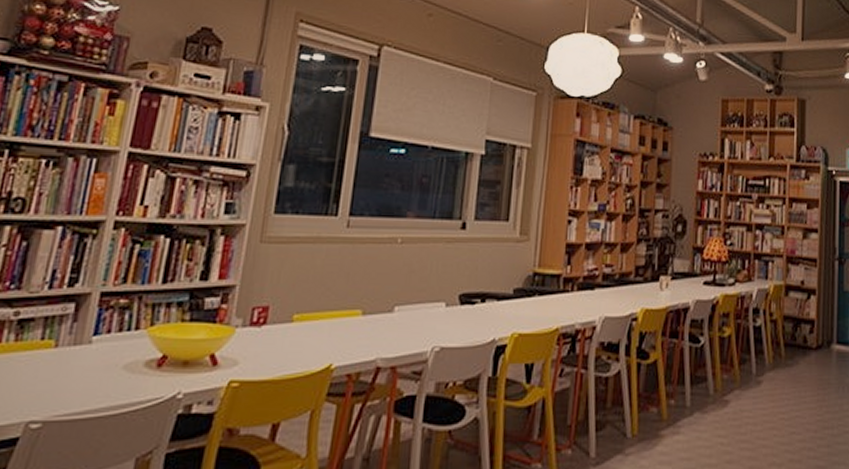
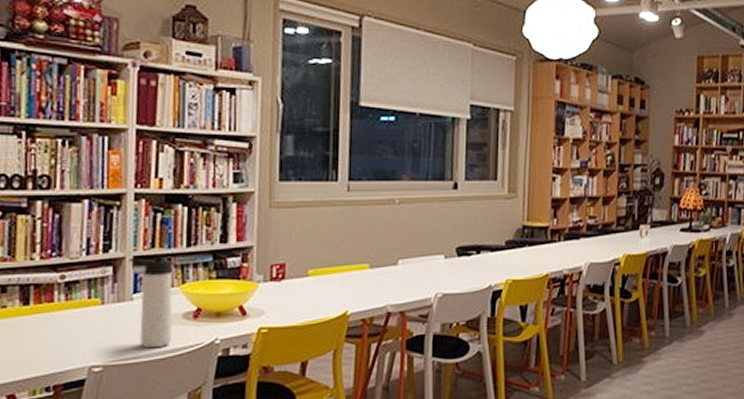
thermos bottle: none [91,292,143,402] -> present [129,255,173,349]

